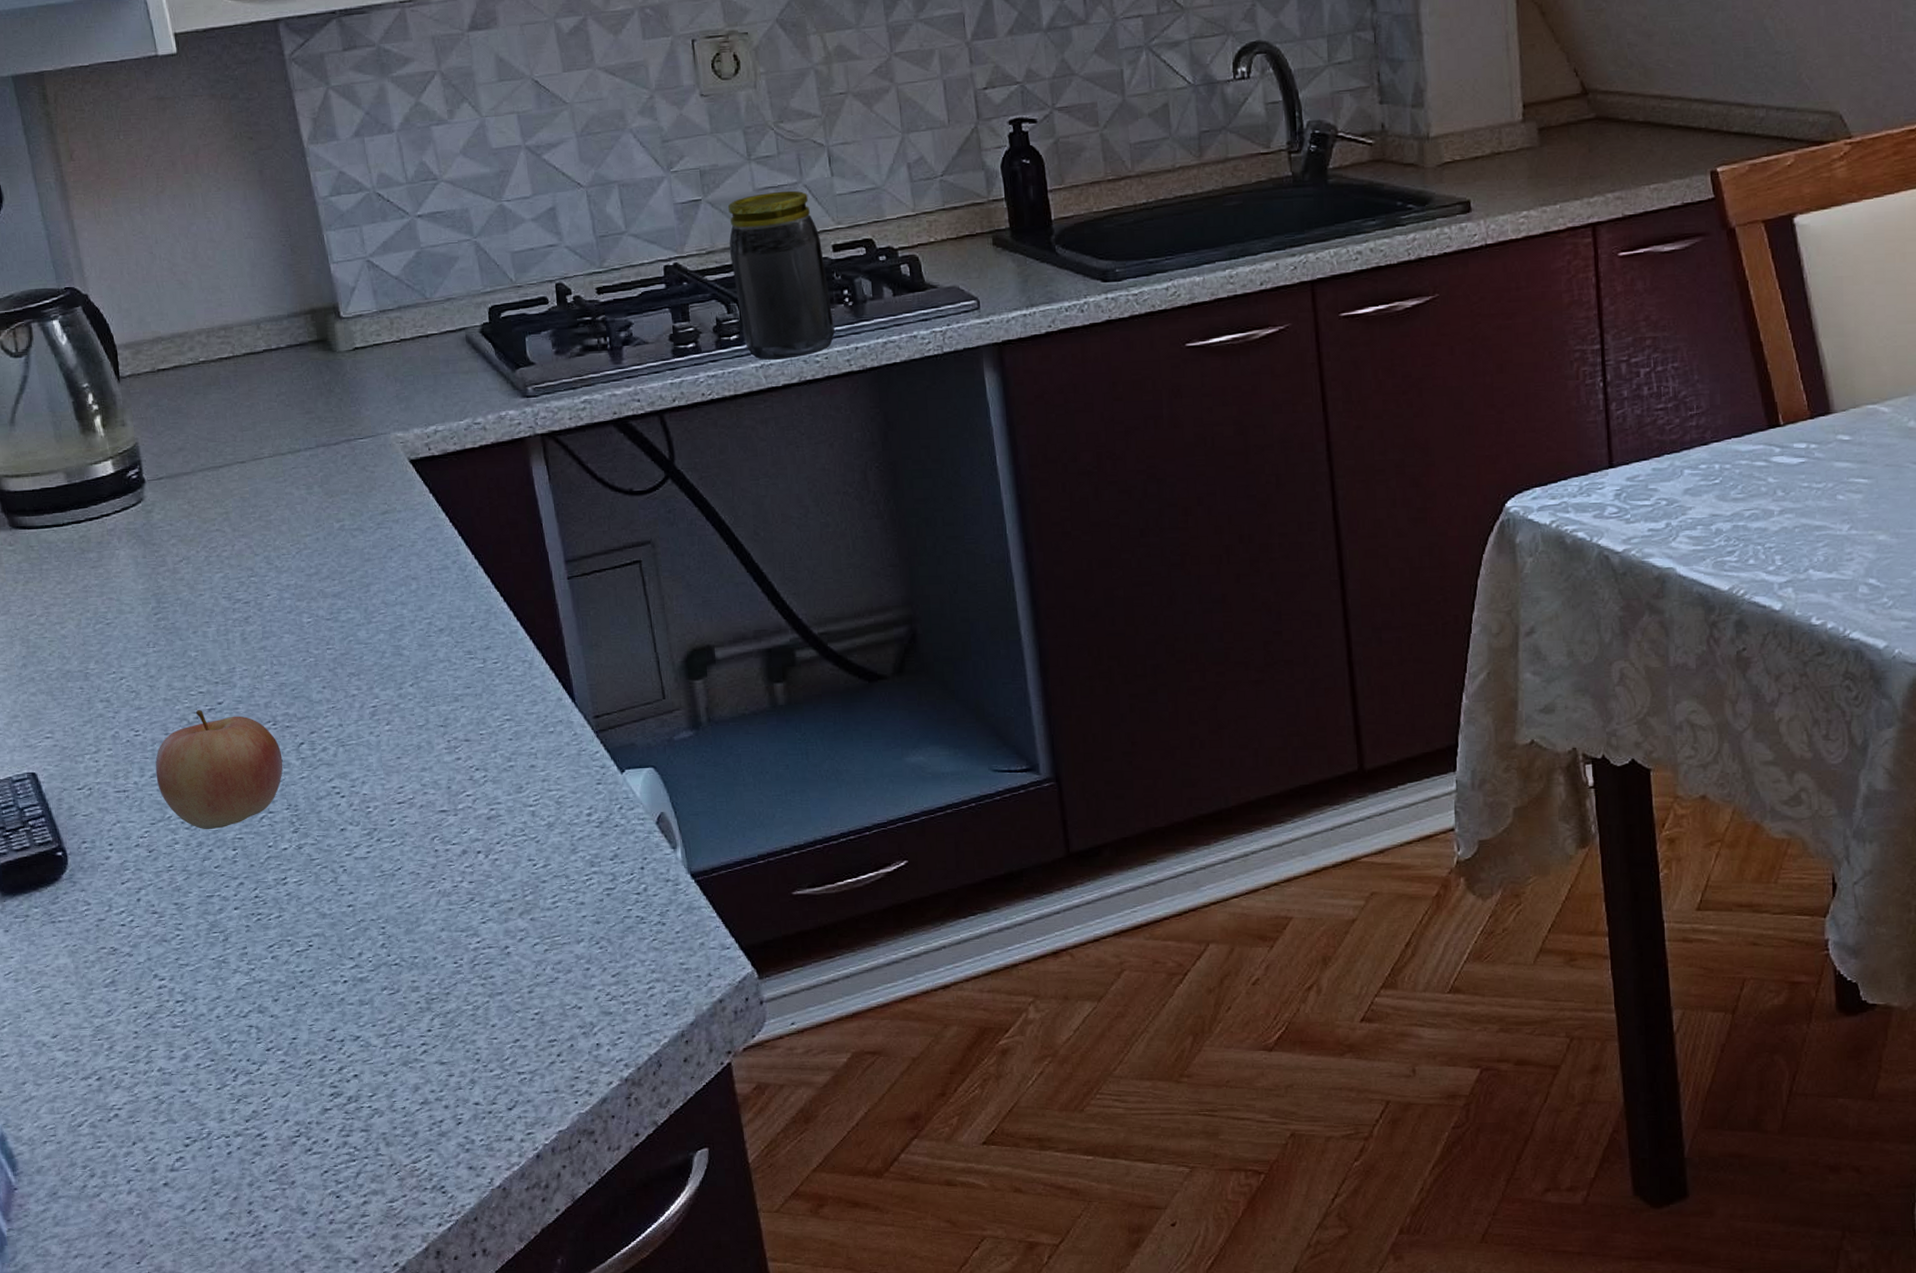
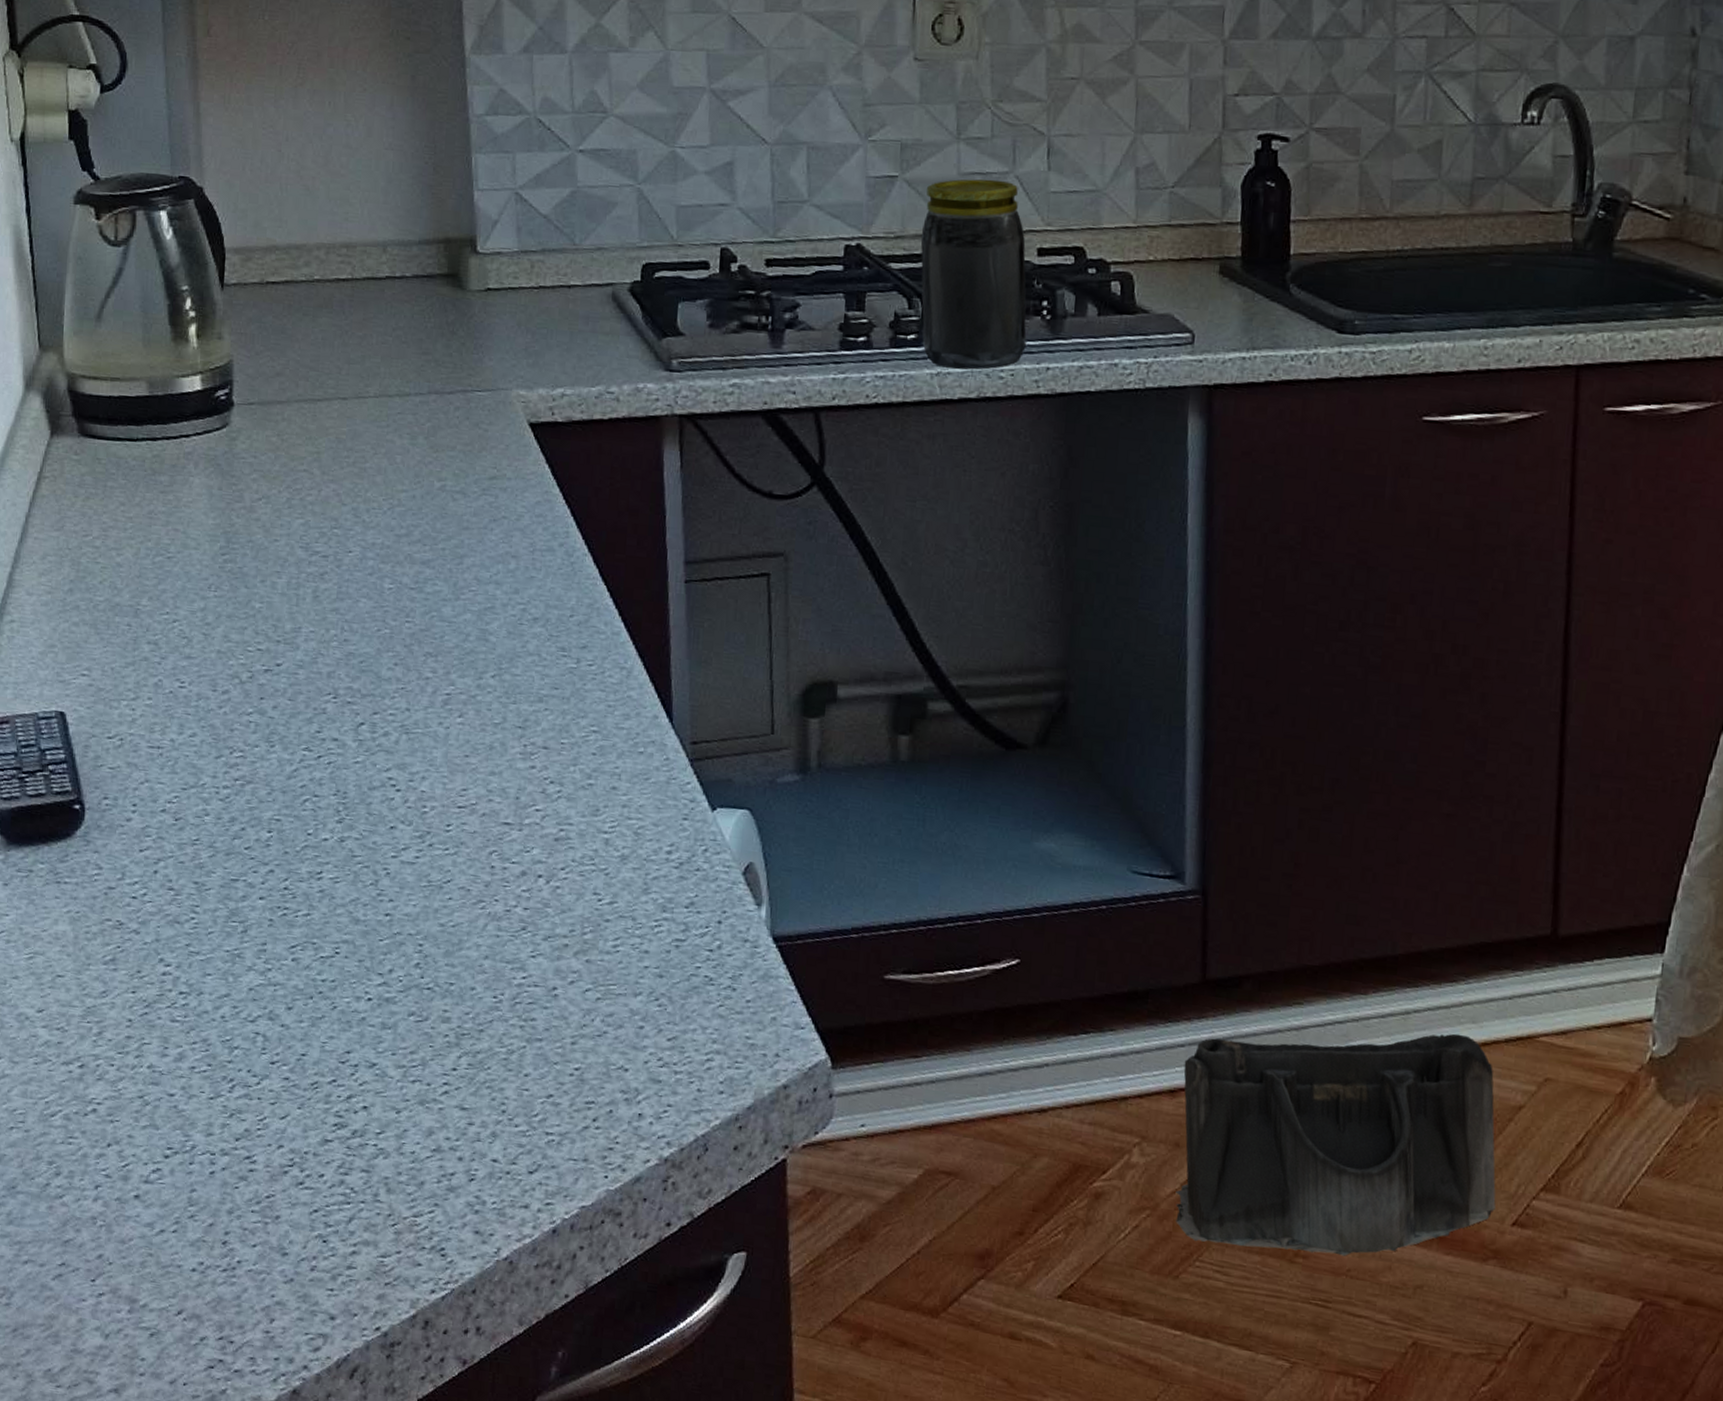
apple: present [155,710,284,829] -> none [195,669,338,806]
saddlebag: none [1062,866,1345,1078] -> present [1175,1033,1496,1256]

